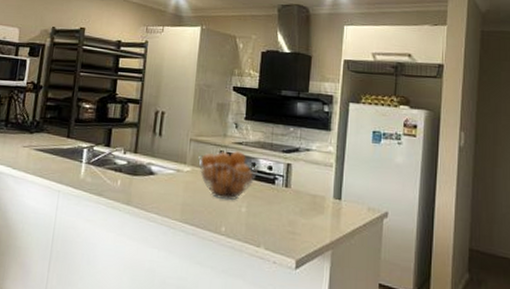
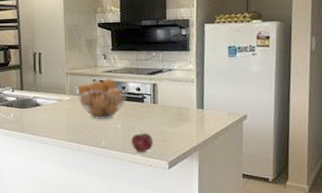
apple: none [255,218,281,246] -> present [130,131,153,153]

